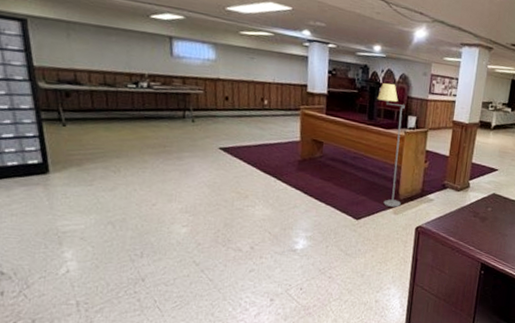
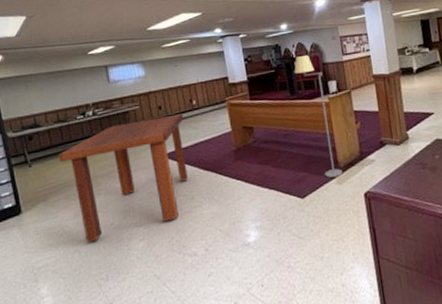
dining table: none [100,104,252,218] -> present [59,113,188,243]

